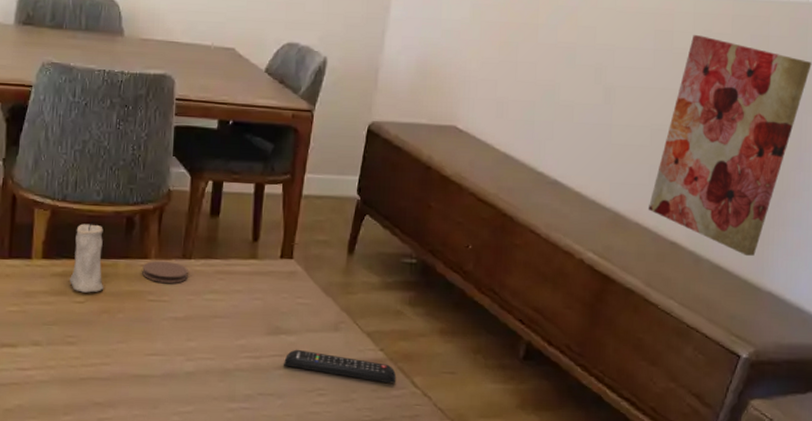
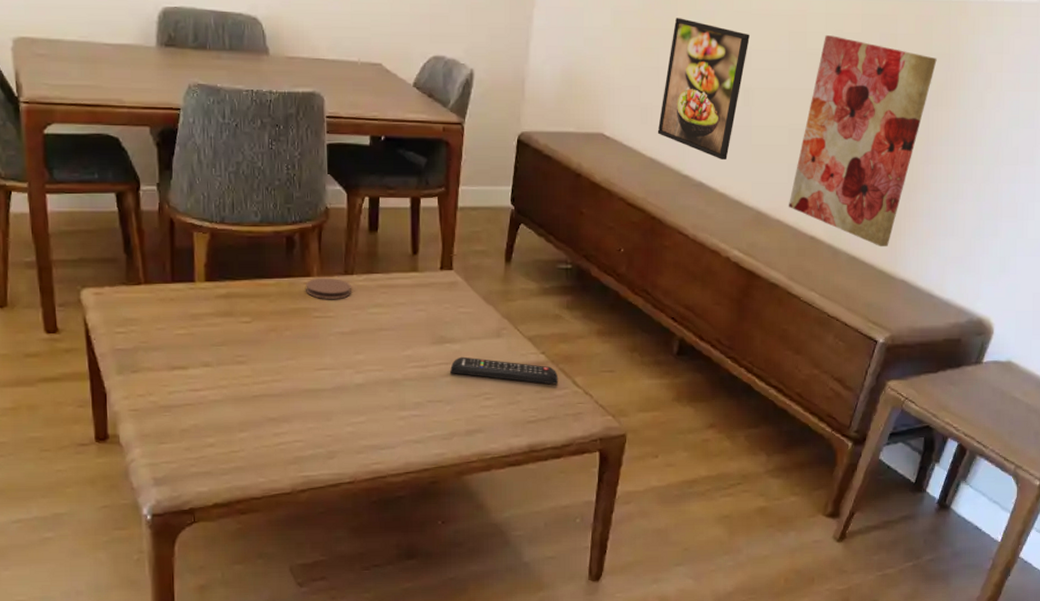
candle: present [70,220,104,293] -> none [234,241,270,313]
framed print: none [512,12,613,159] -> present [657,18,750,161]

